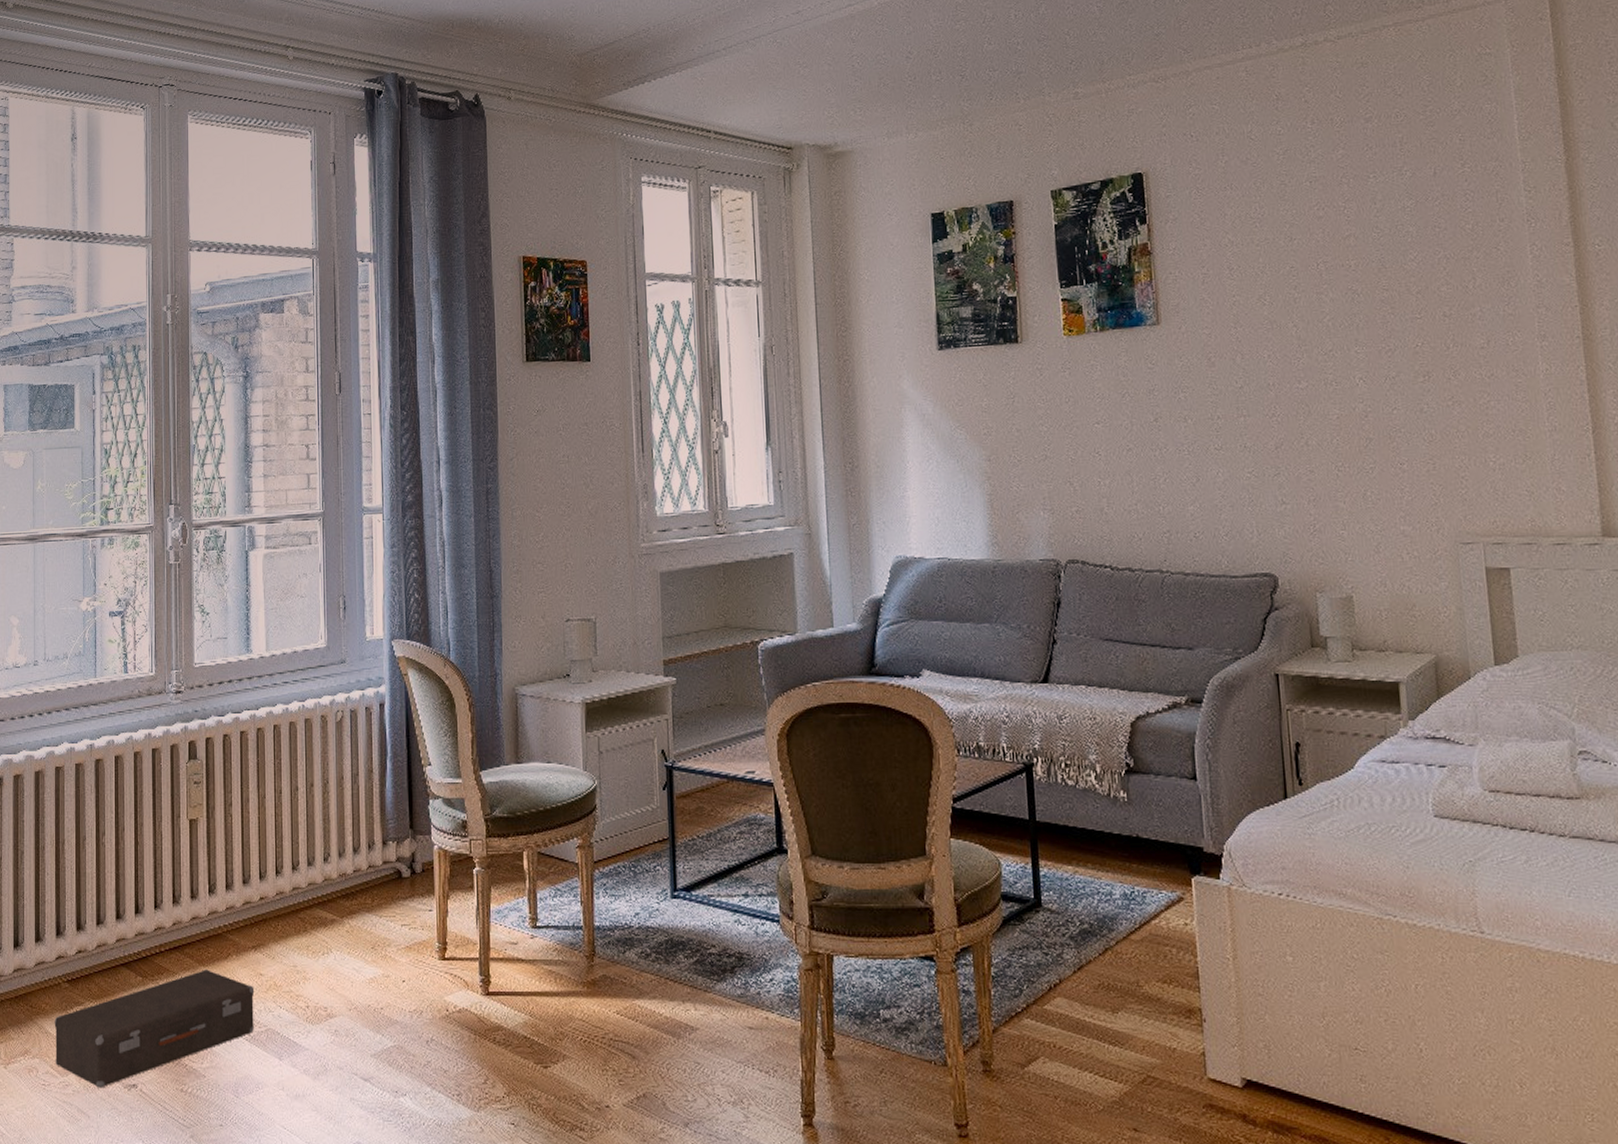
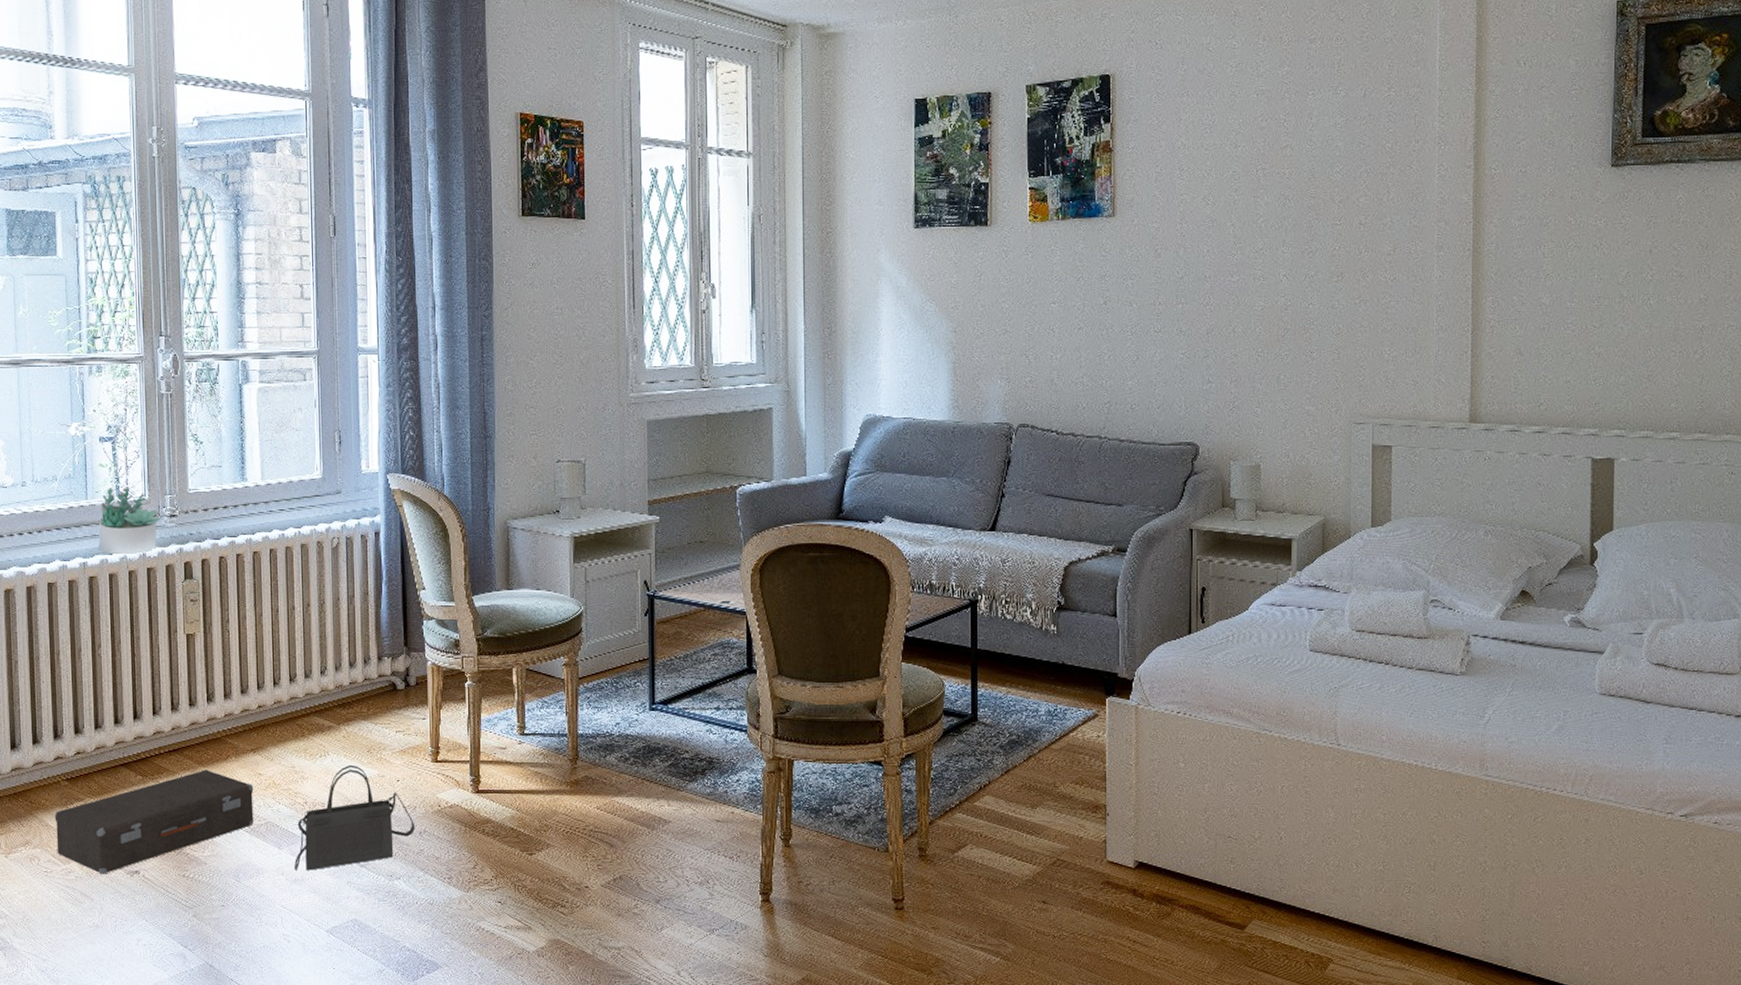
succulent plant: none [106,662,167,735] -> present [98,486,161,555]
handbag: none [295,963,422,1085] -> present [294,765,416,871]

